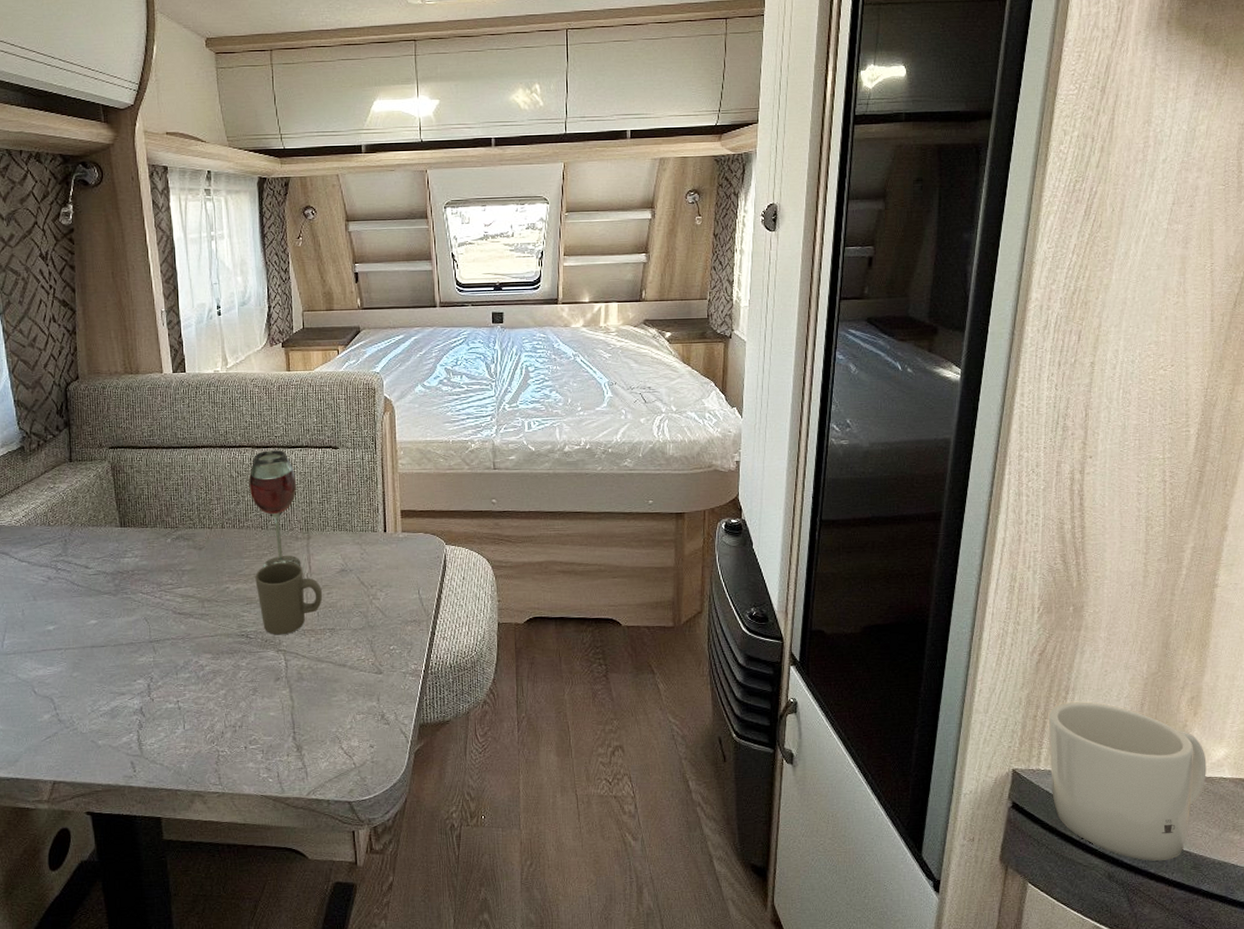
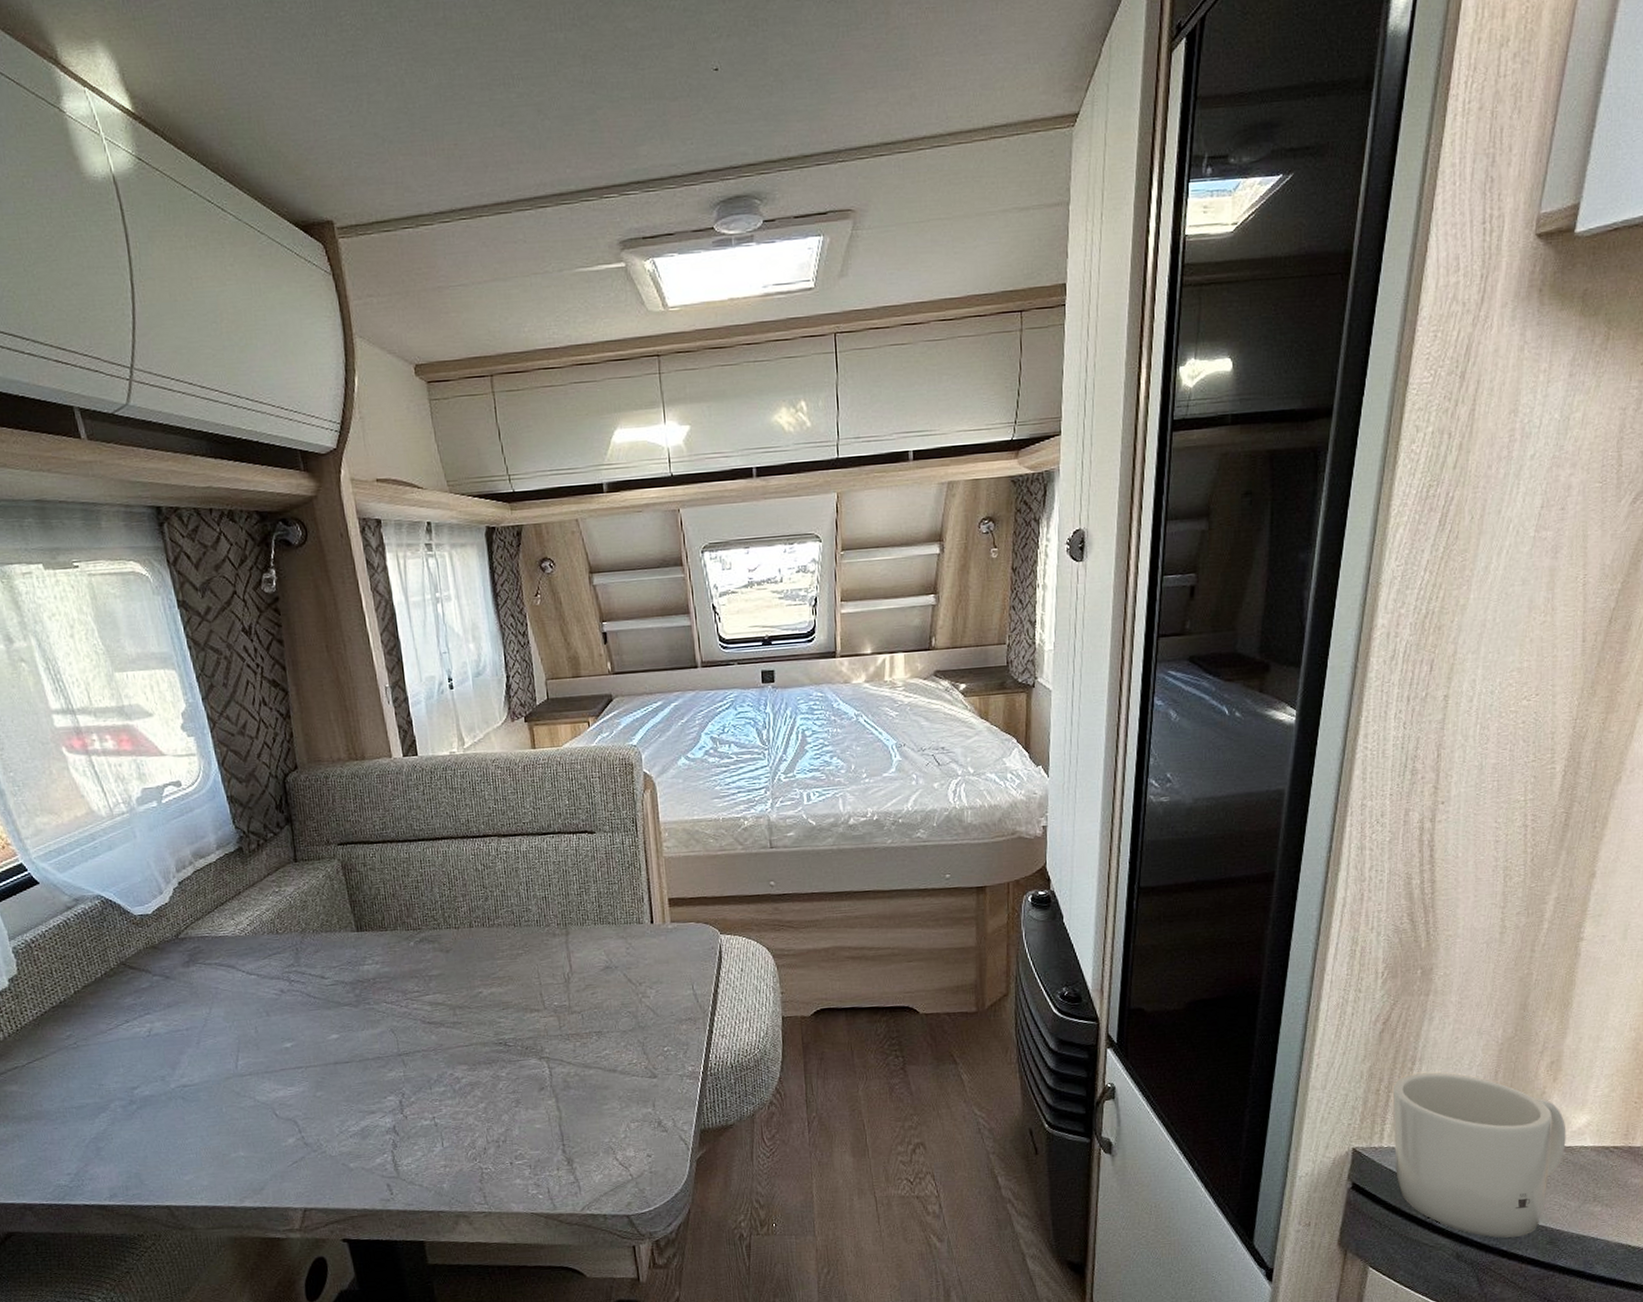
wineglass: present [248,450,301,569] -> none [496,838,561,970]
mug: present [255,562,323,635] -> none [510,961,587,1041]

